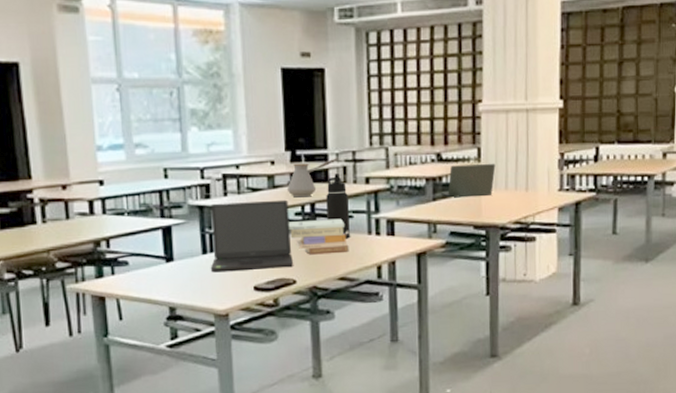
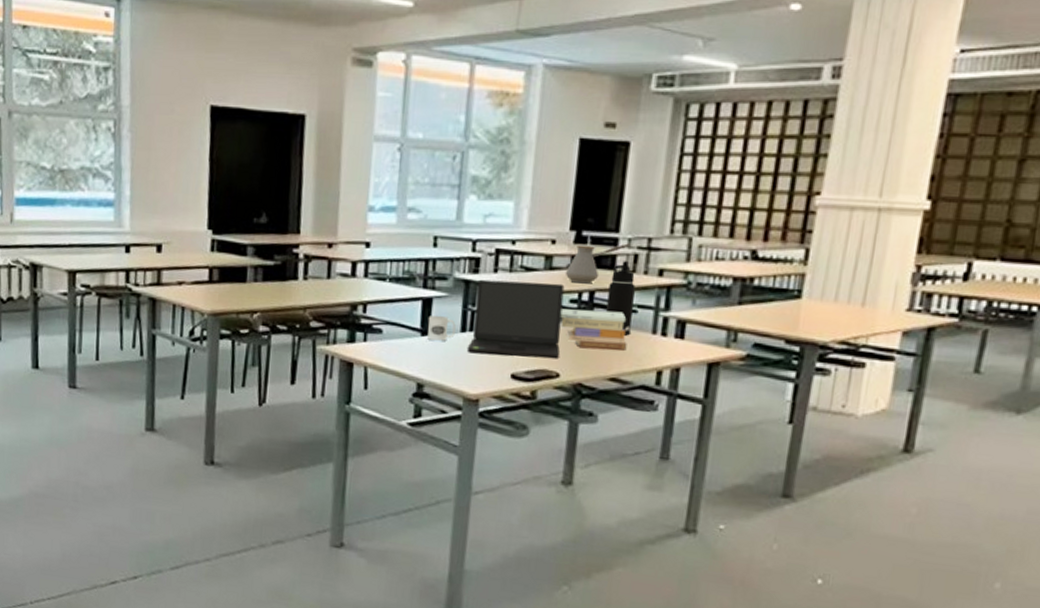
mug: none [170,241,197,266] -> present [427,315,456,342]
laptop: present [440,163,496,198] -> none [748,266,826,306]

